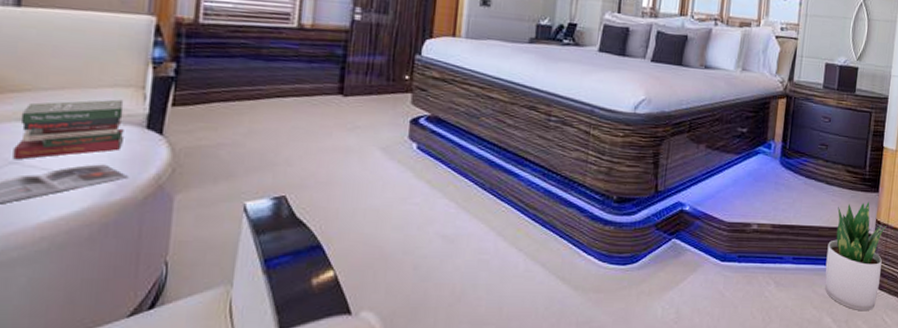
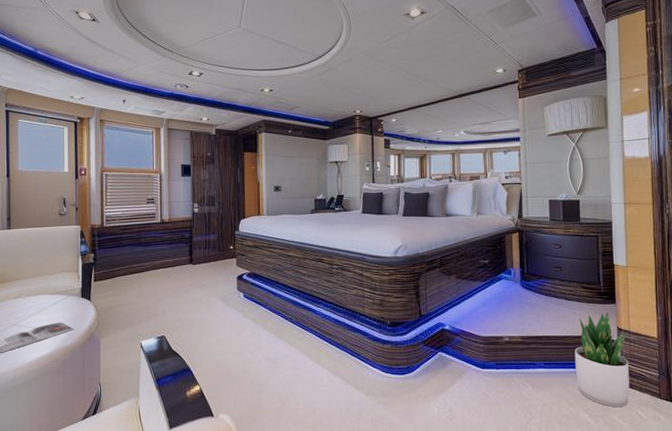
books: present [13,99,124,160] -> none [14,280,69,323]

